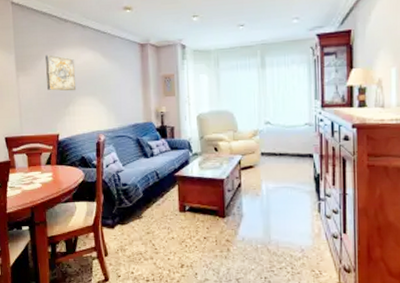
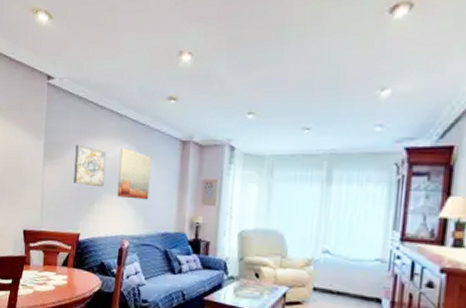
wall art: none [86,54,117,99] -> present [117,148,152,200]

